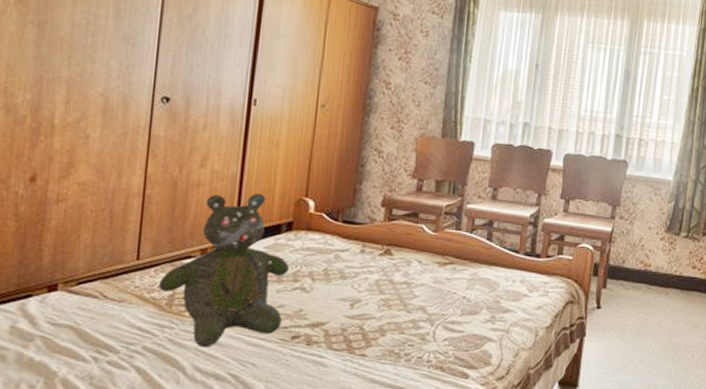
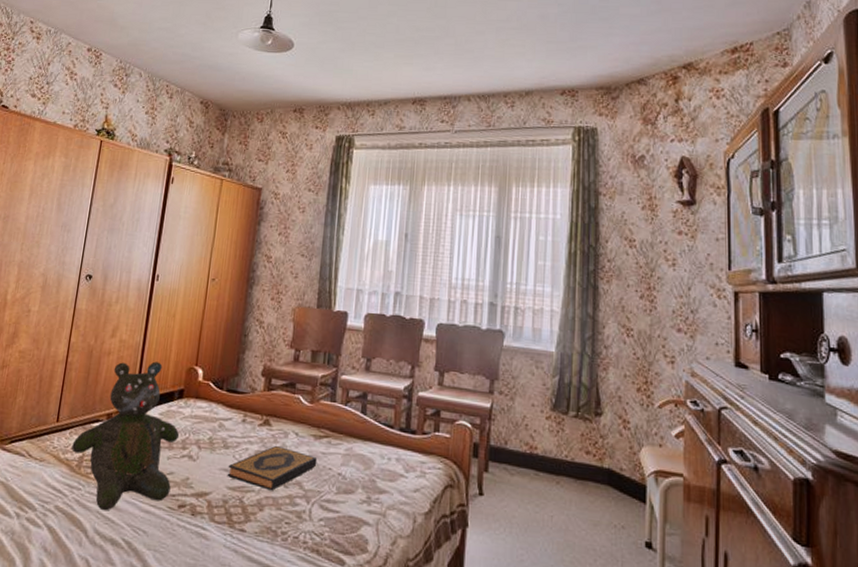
hardback book: none [345,273,442,317] -> present [227,445,317,491]

